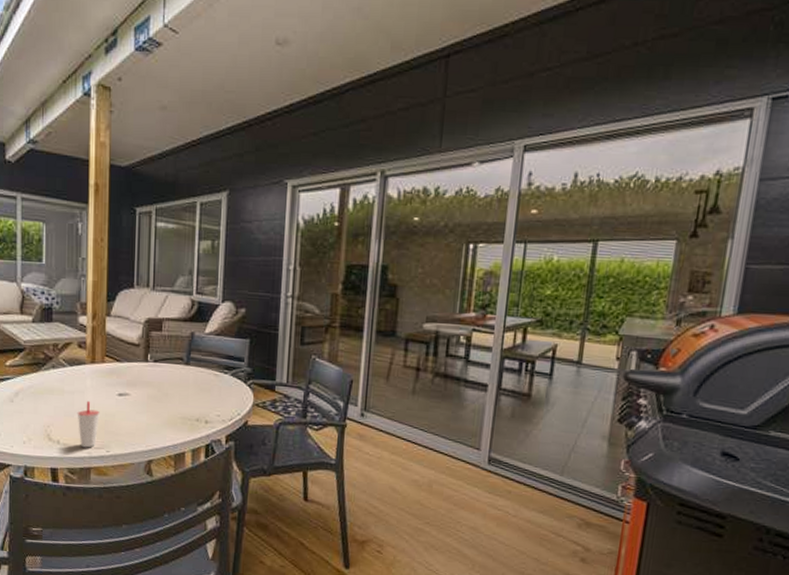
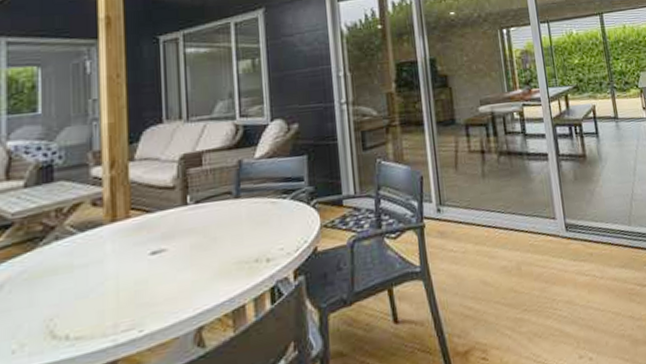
cup: present [77,400,100,448] -> none [93,270,127,336]

